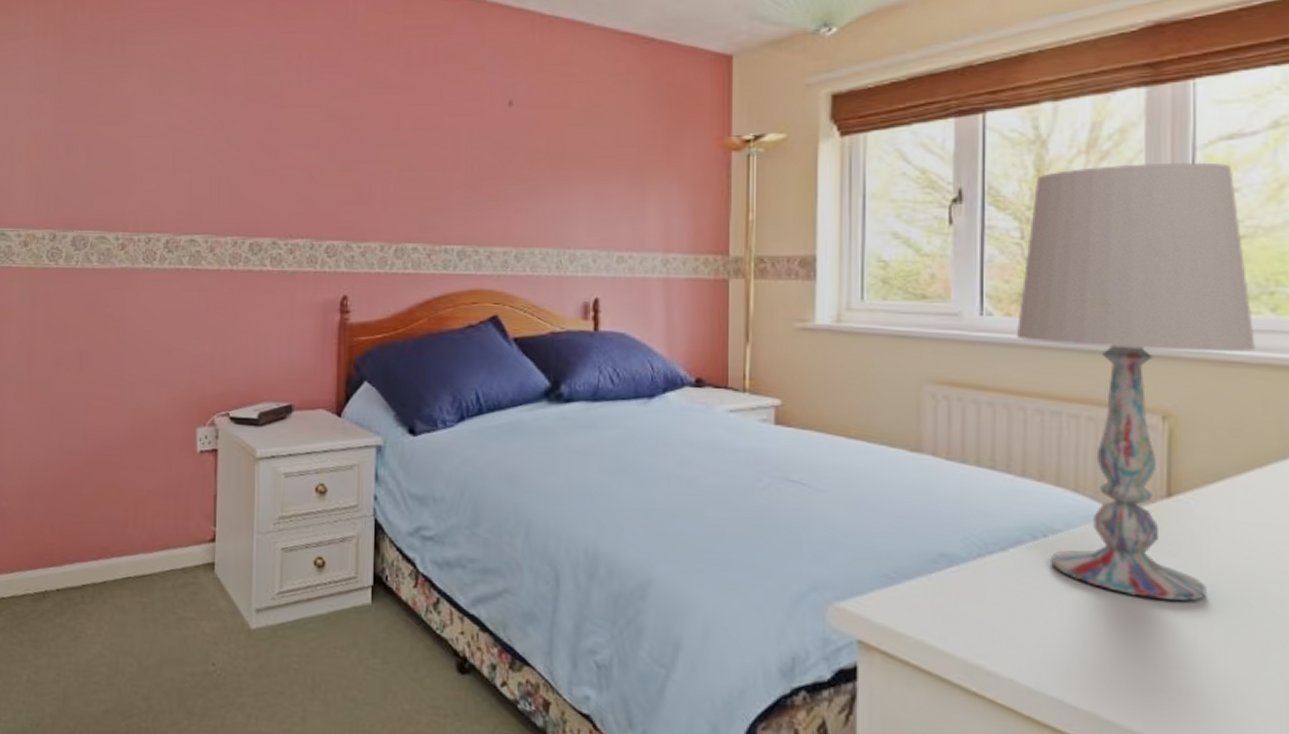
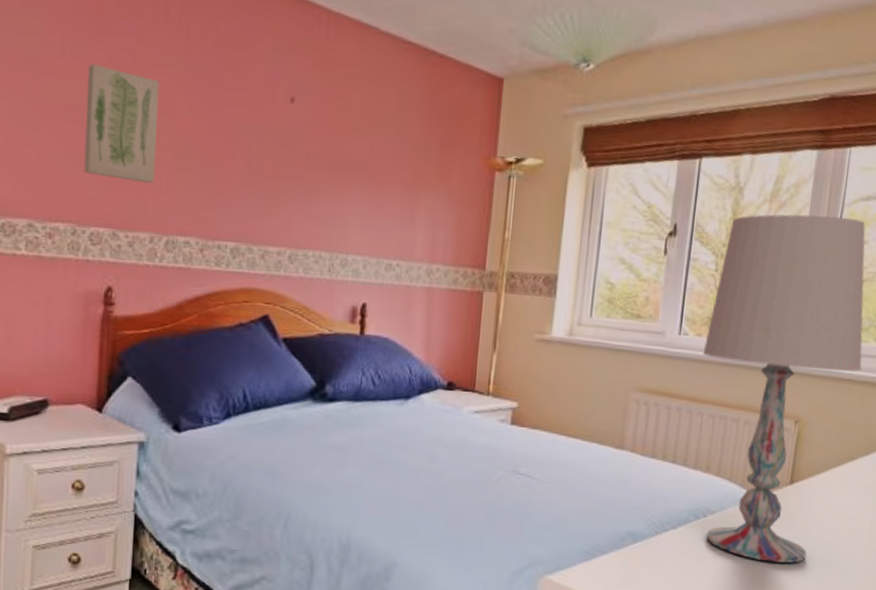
wall art: none [319,93,384,196] -> present [84,64,160,184]

